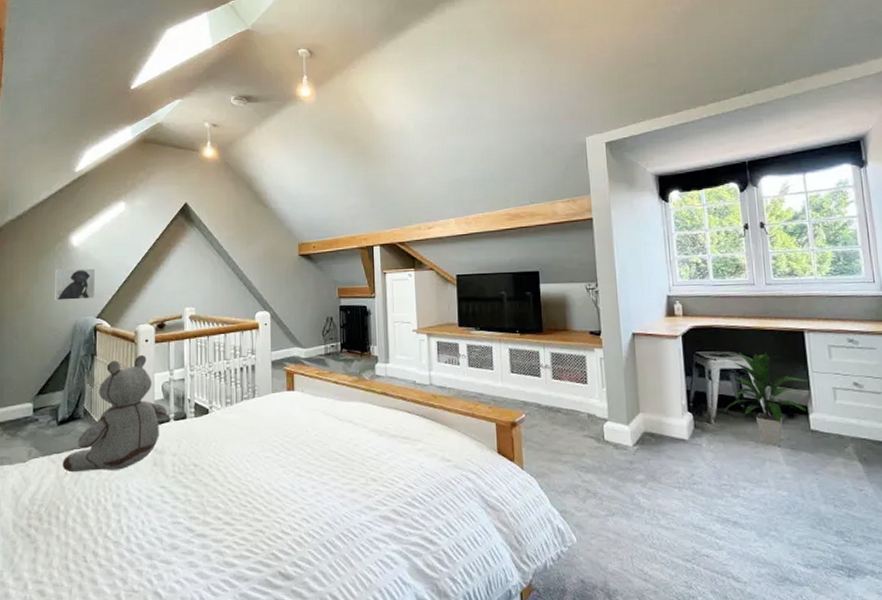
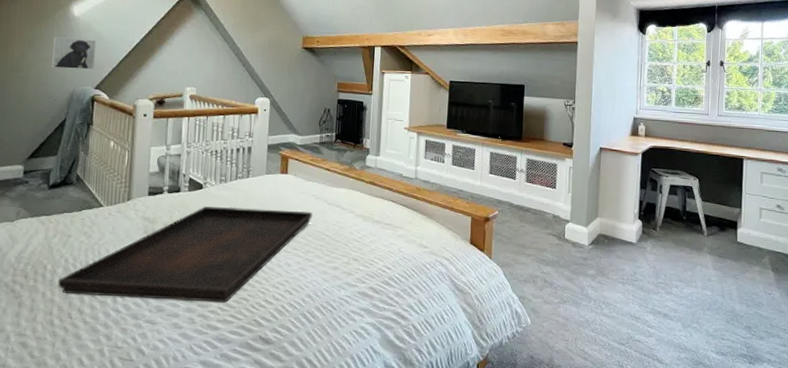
stuffed bear: present [62,354,168,473] -> none [51,128,162,235]
serving tray: none [70,430,324,537] -> present [57,206,313,303]
indoor plant: present [724,352,808,446] -> none [668,172,741,253]

